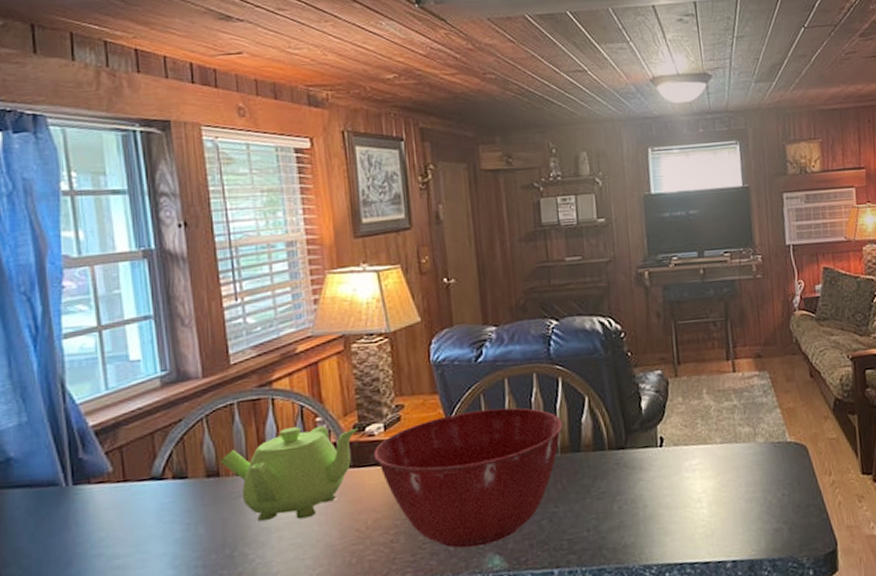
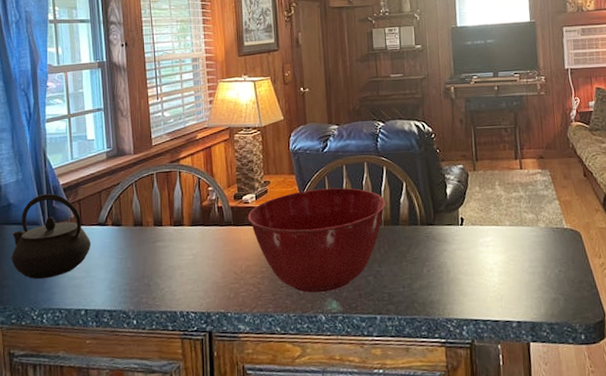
kettle: none [14,439,142,563] -> present [11,193,91,280]
teapot: present [220,425,358,522] -> none [144,193,238,262]

